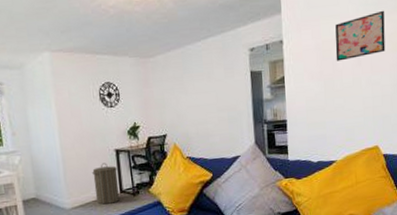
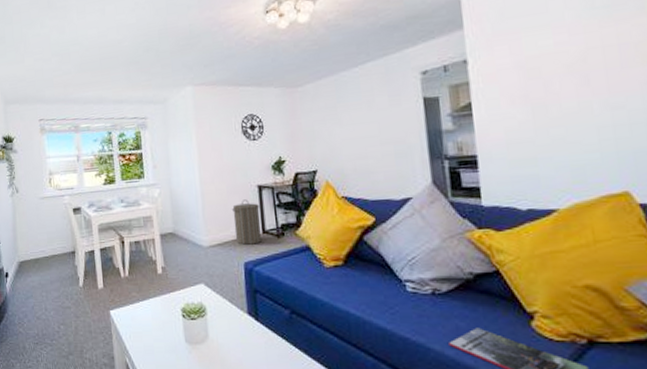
wall art: present [335,10,385,62] -> none [544,13,631,82]

